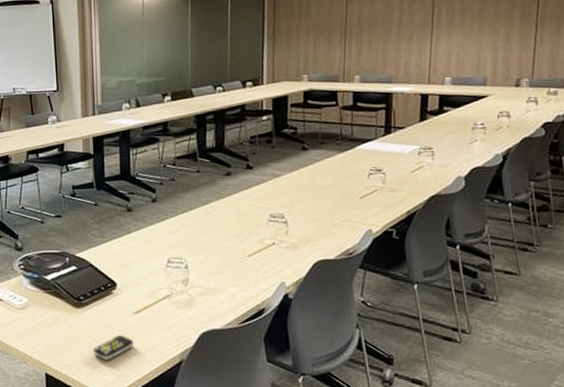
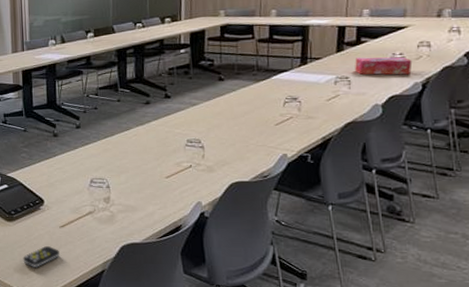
tissue box: none [438,127,493,146] -> present [355,57,413,75]

